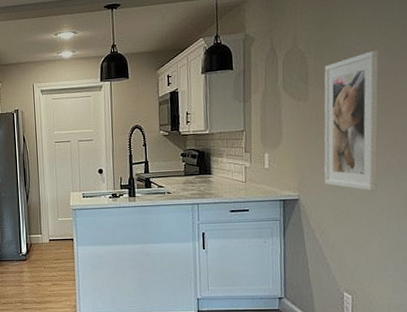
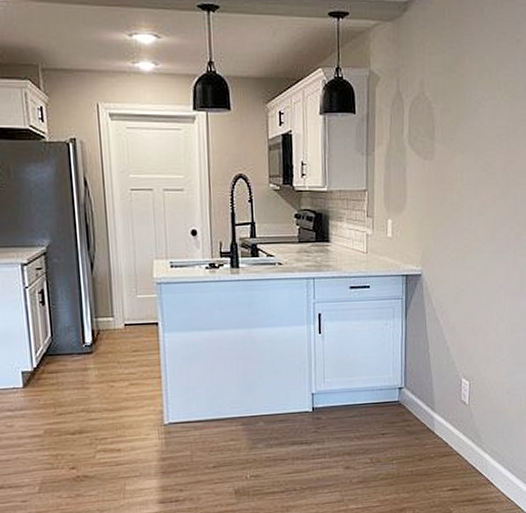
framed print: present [324,50,379,191] -> none [448,108,503,267]

